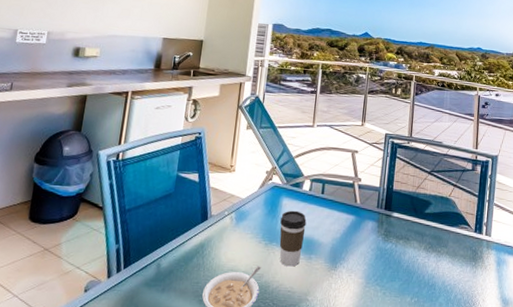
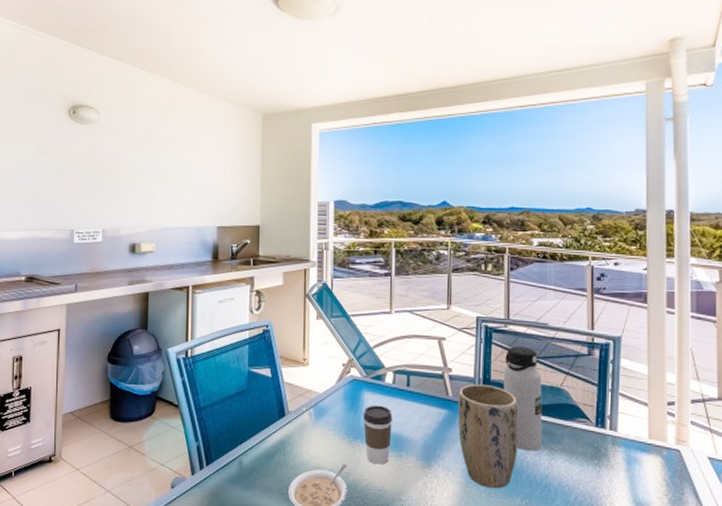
plant pot: none [362,192,414,289] -> present [458,384,519,489]
water bottle: none [402,160,435,254] -> present [503,346,543,451]

